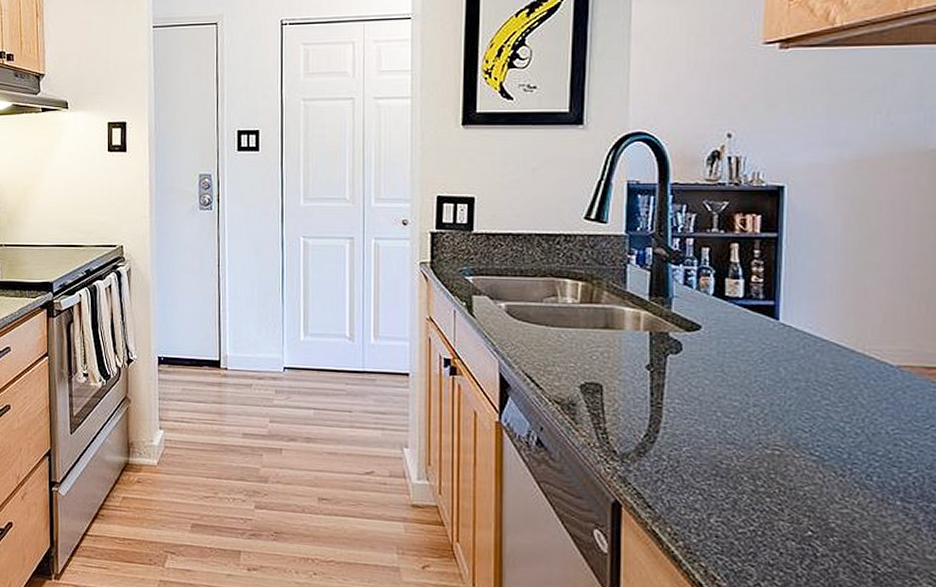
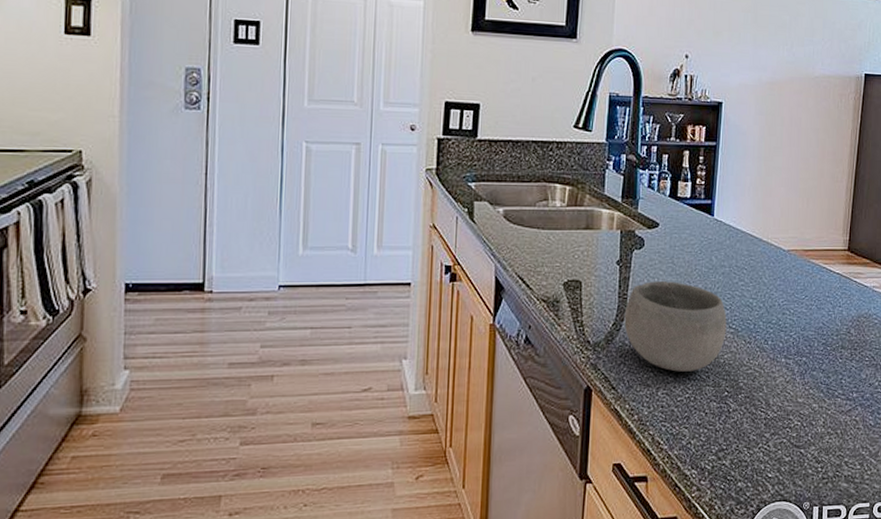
bowl: none [659,391,806,501] -> present [624,281,727,372]

